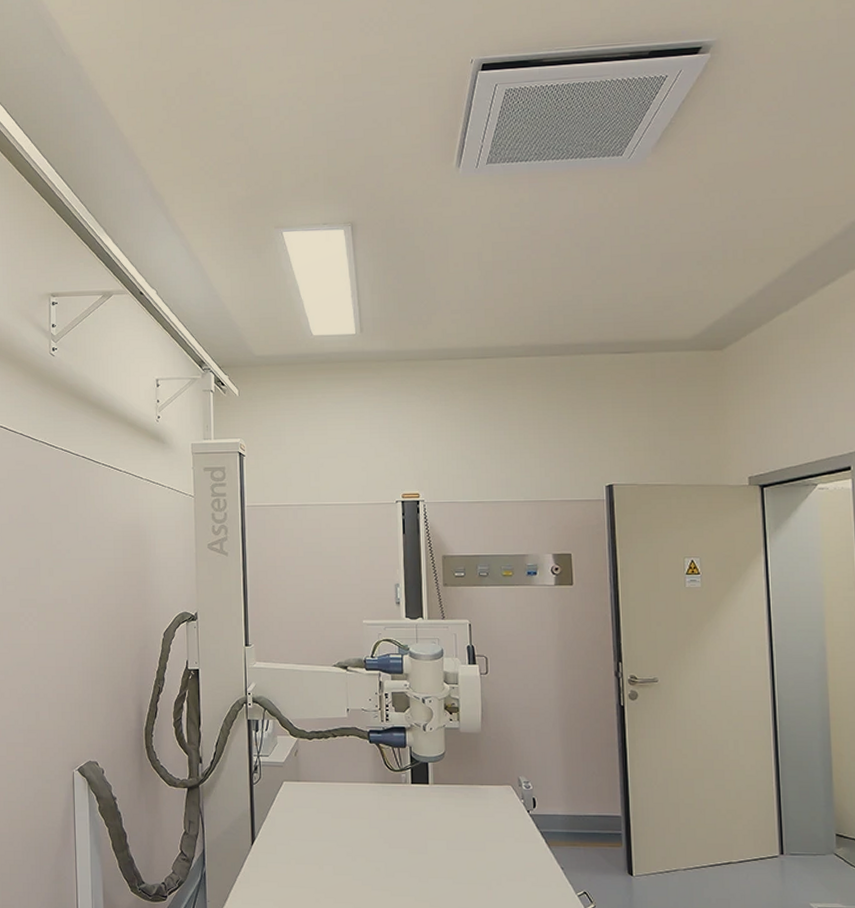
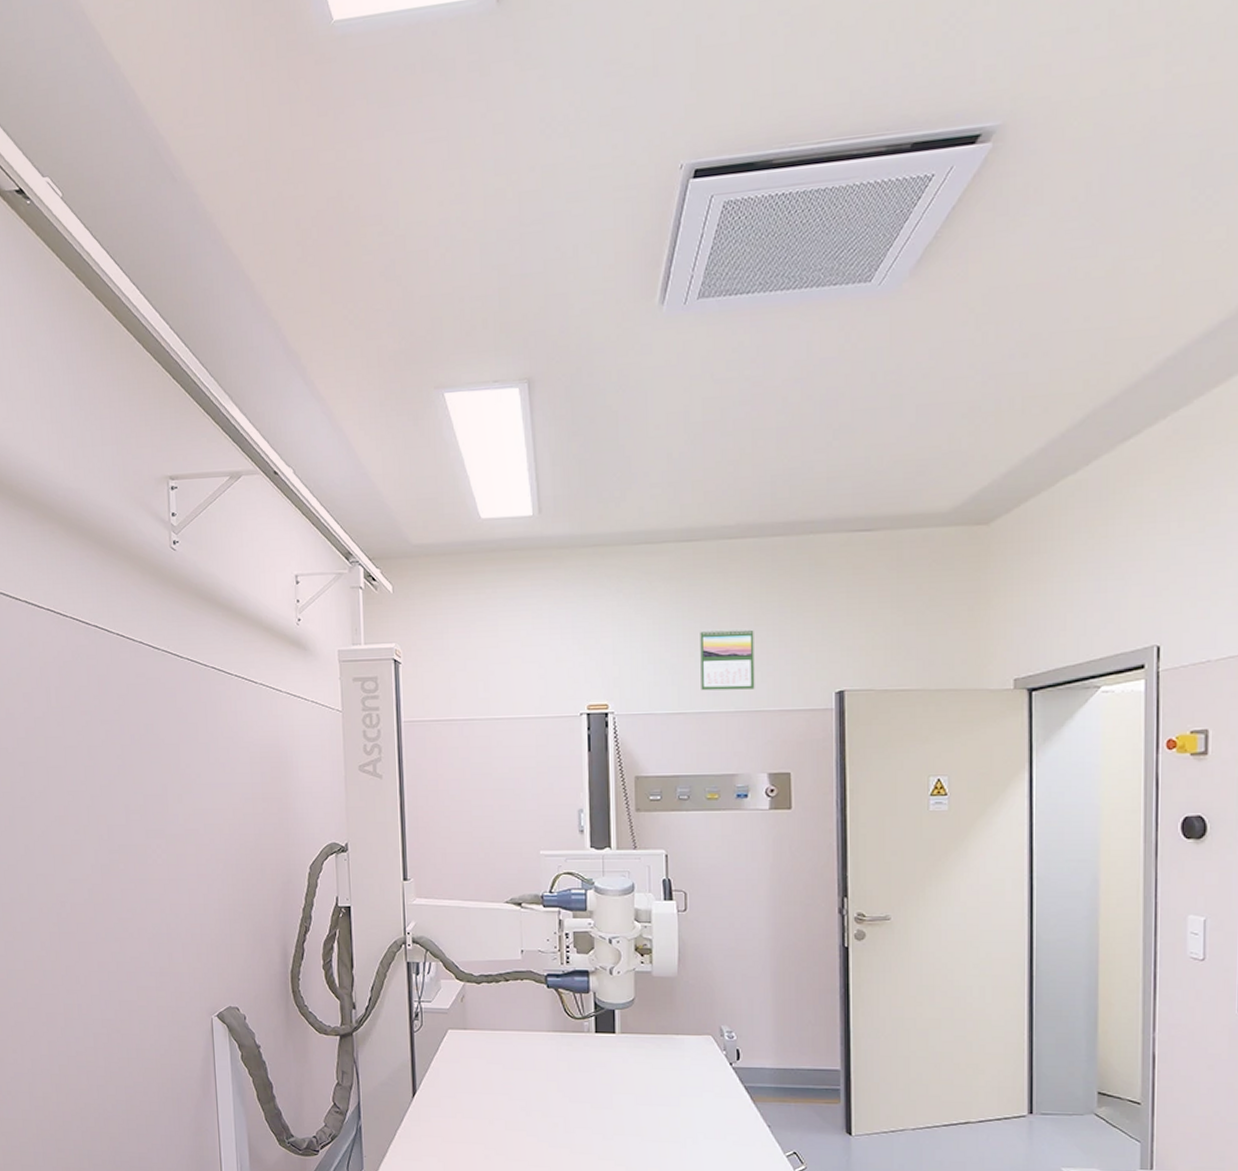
calendar: none [494,431,540,483] -> present [700,628,755,691]

